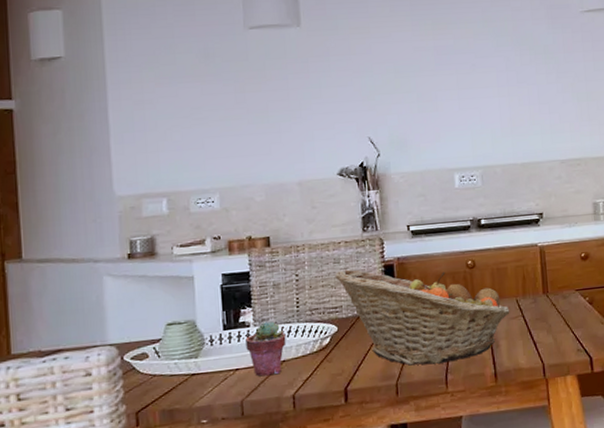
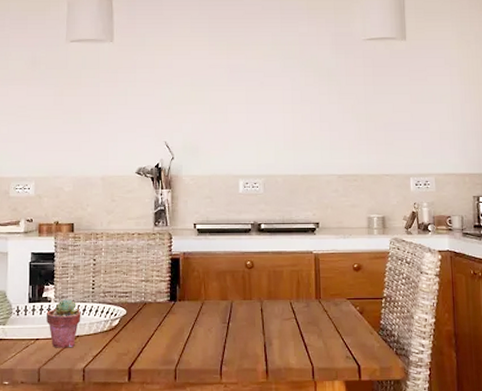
fruit basket: present [335,269,510,366] -> none [127,259,284,355]

